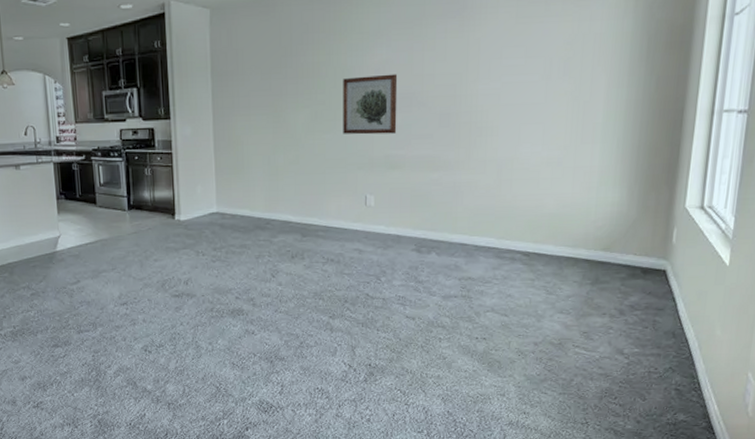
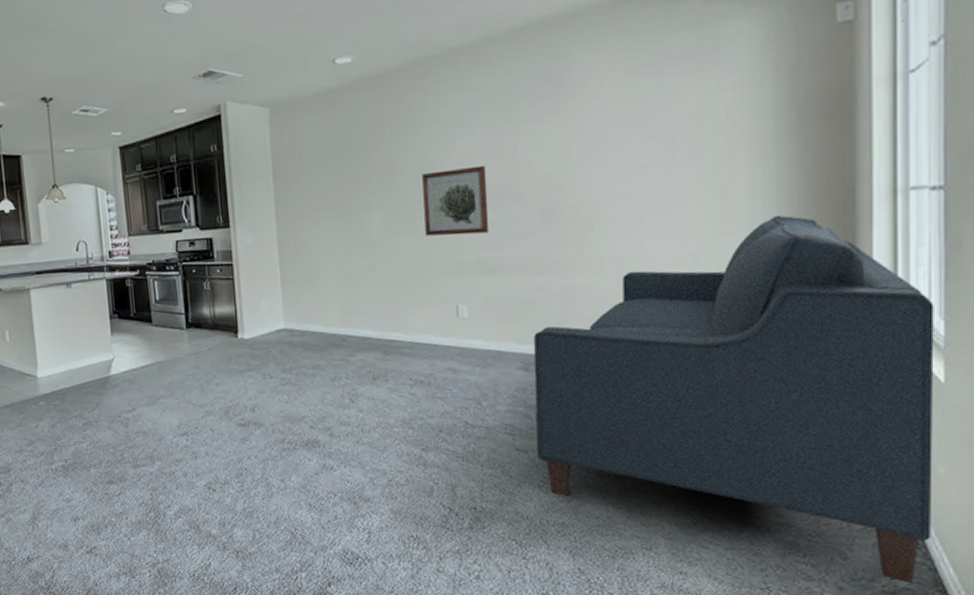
sofa: none [422,128,729,417] -> present [533,215,934,584]

